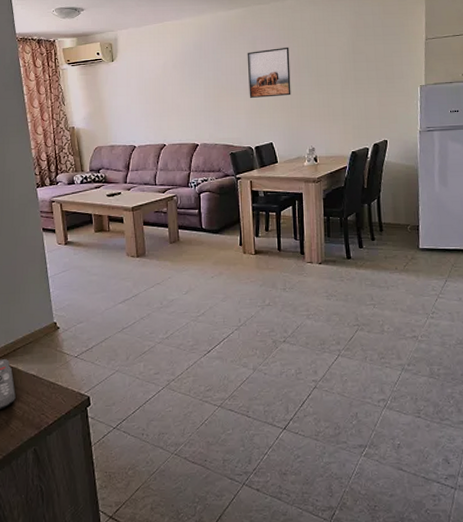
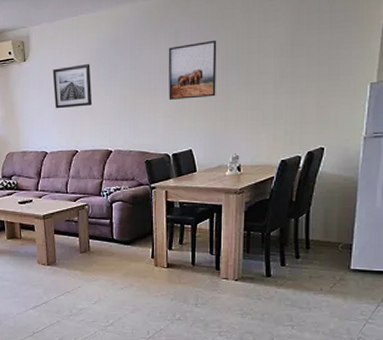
wall art: none [140,65,179,106] -> present [53,64,92,109]

